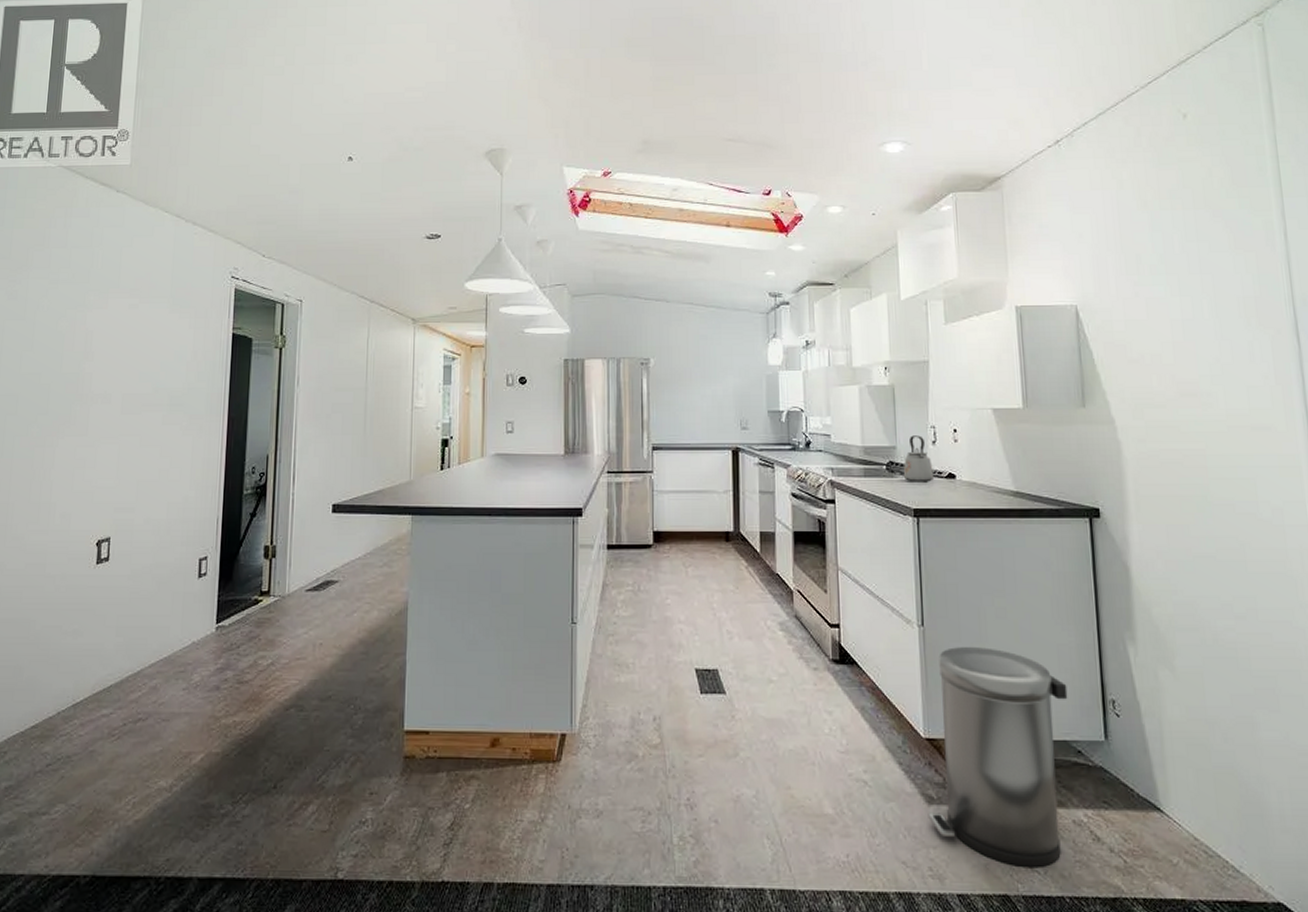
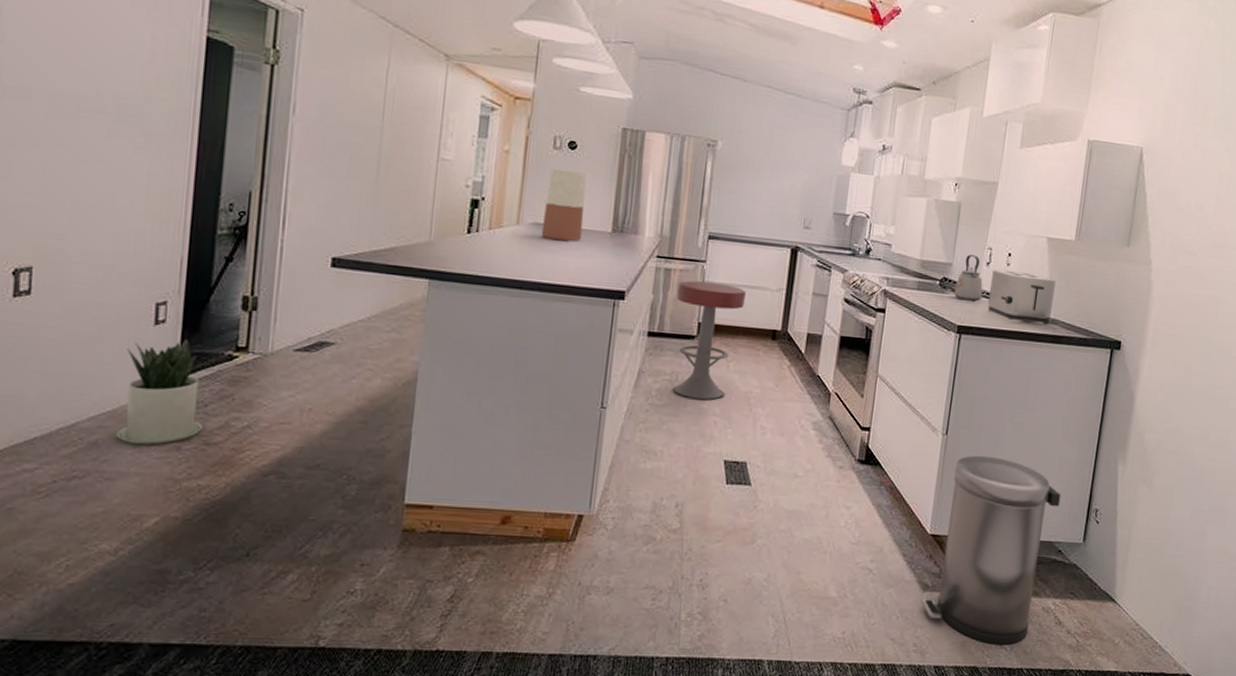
planter: none [171,588,236,686] -> present [117,338,202,445]
vase: none [503,404,539,468] -> present [541,169,587,242]
bar stool: none [630,491,694,608] -> present [672,280,746,400]
toaster: none [940,446,1014,498] -> present [987,269,1056,324]

